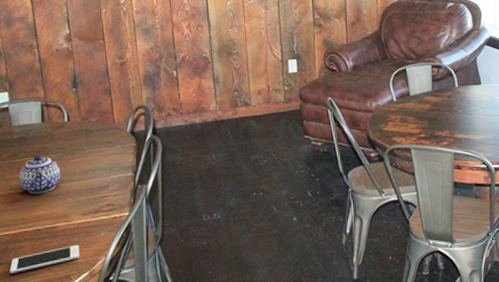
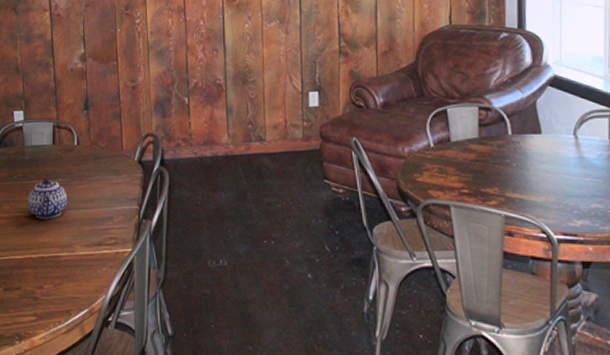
cell phone: present [9,244,80,274] -> none [13,277,81,301]

